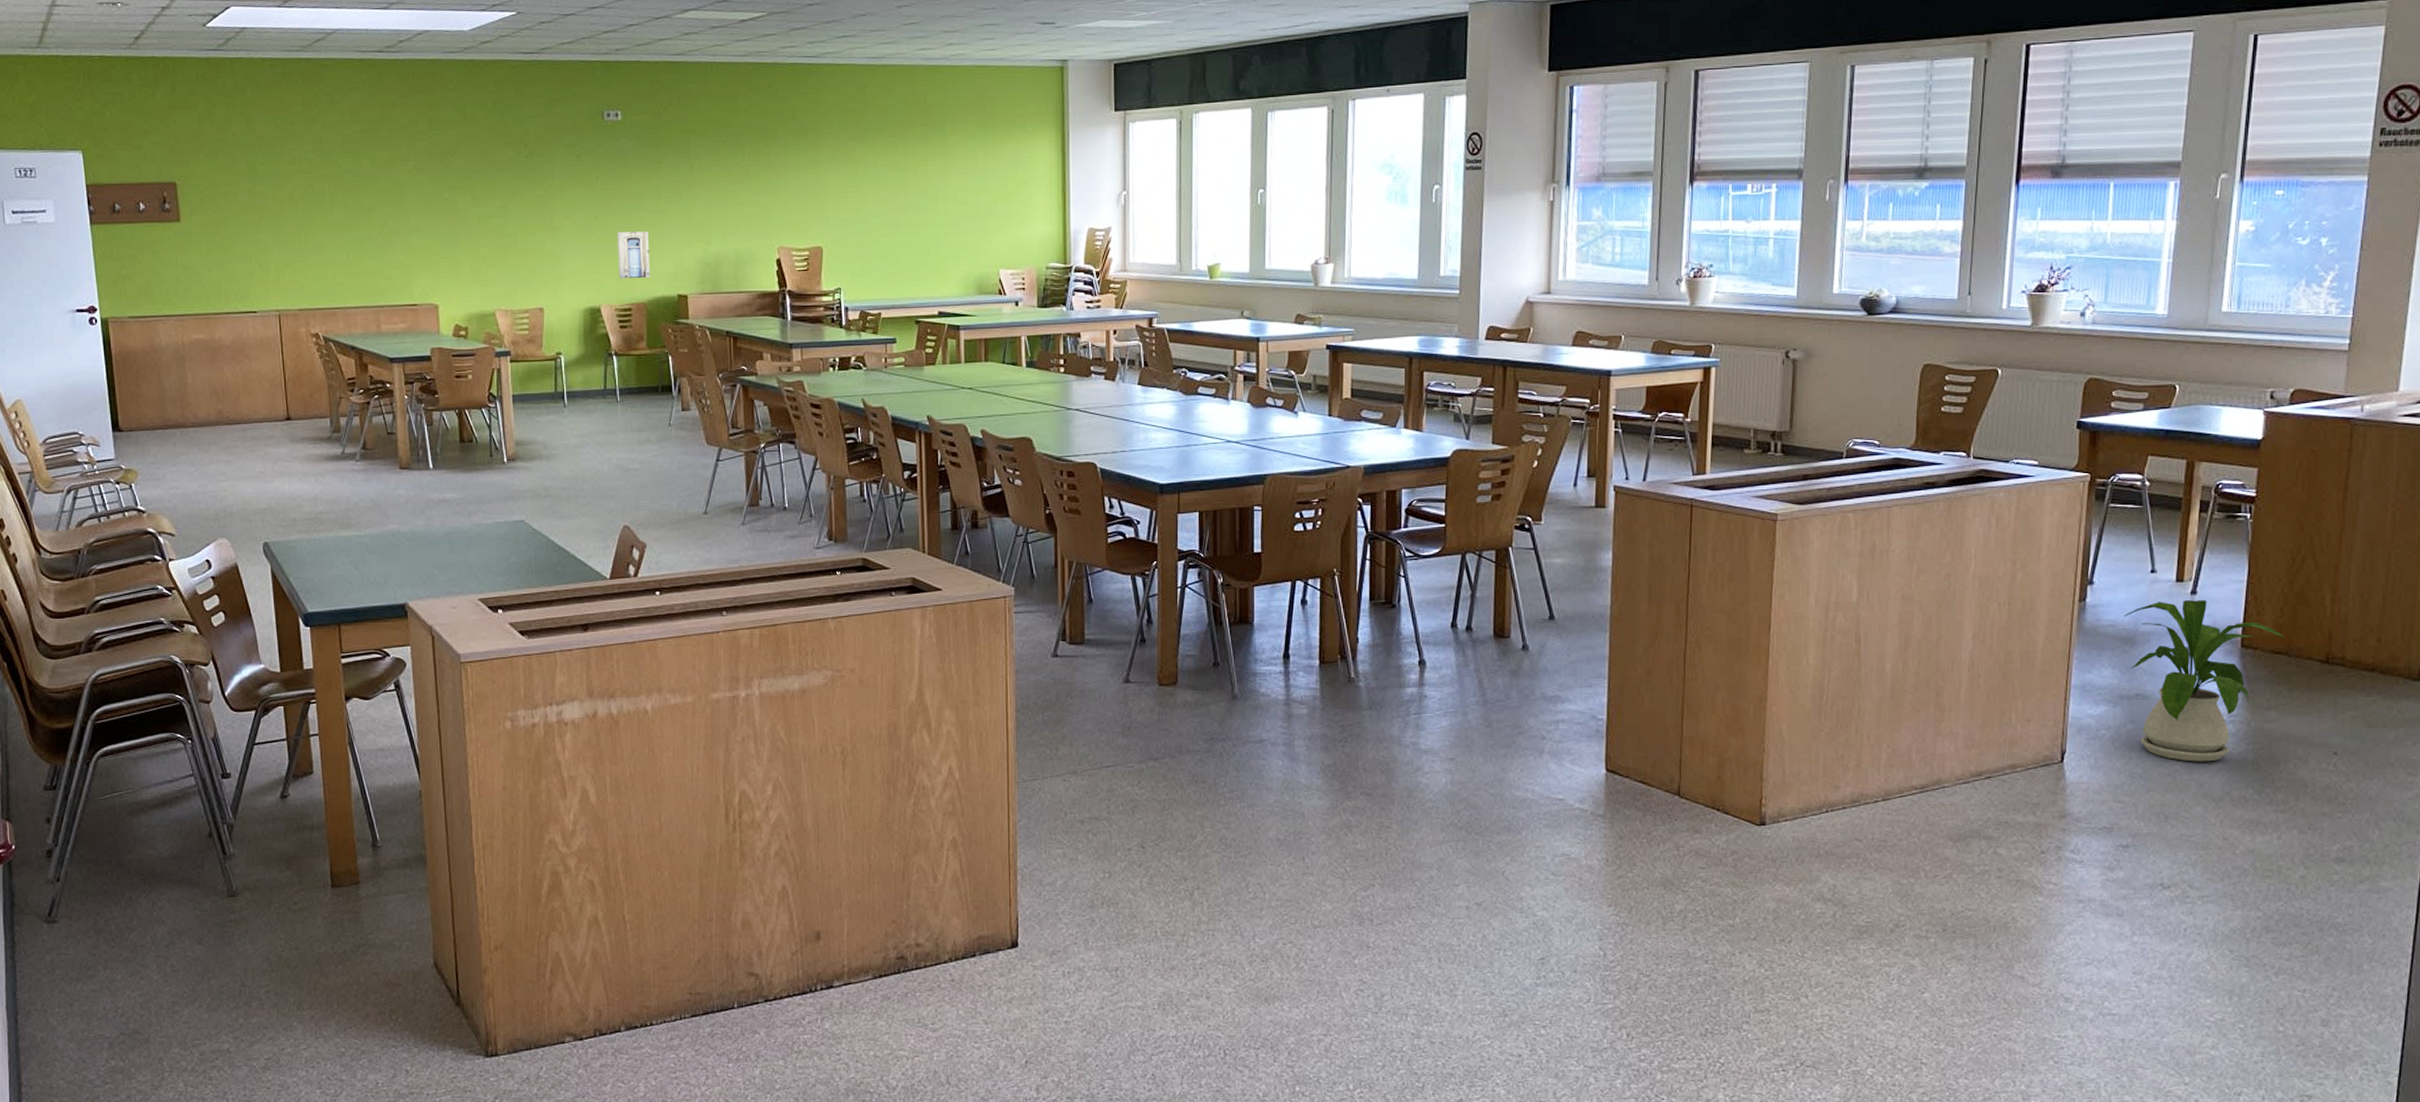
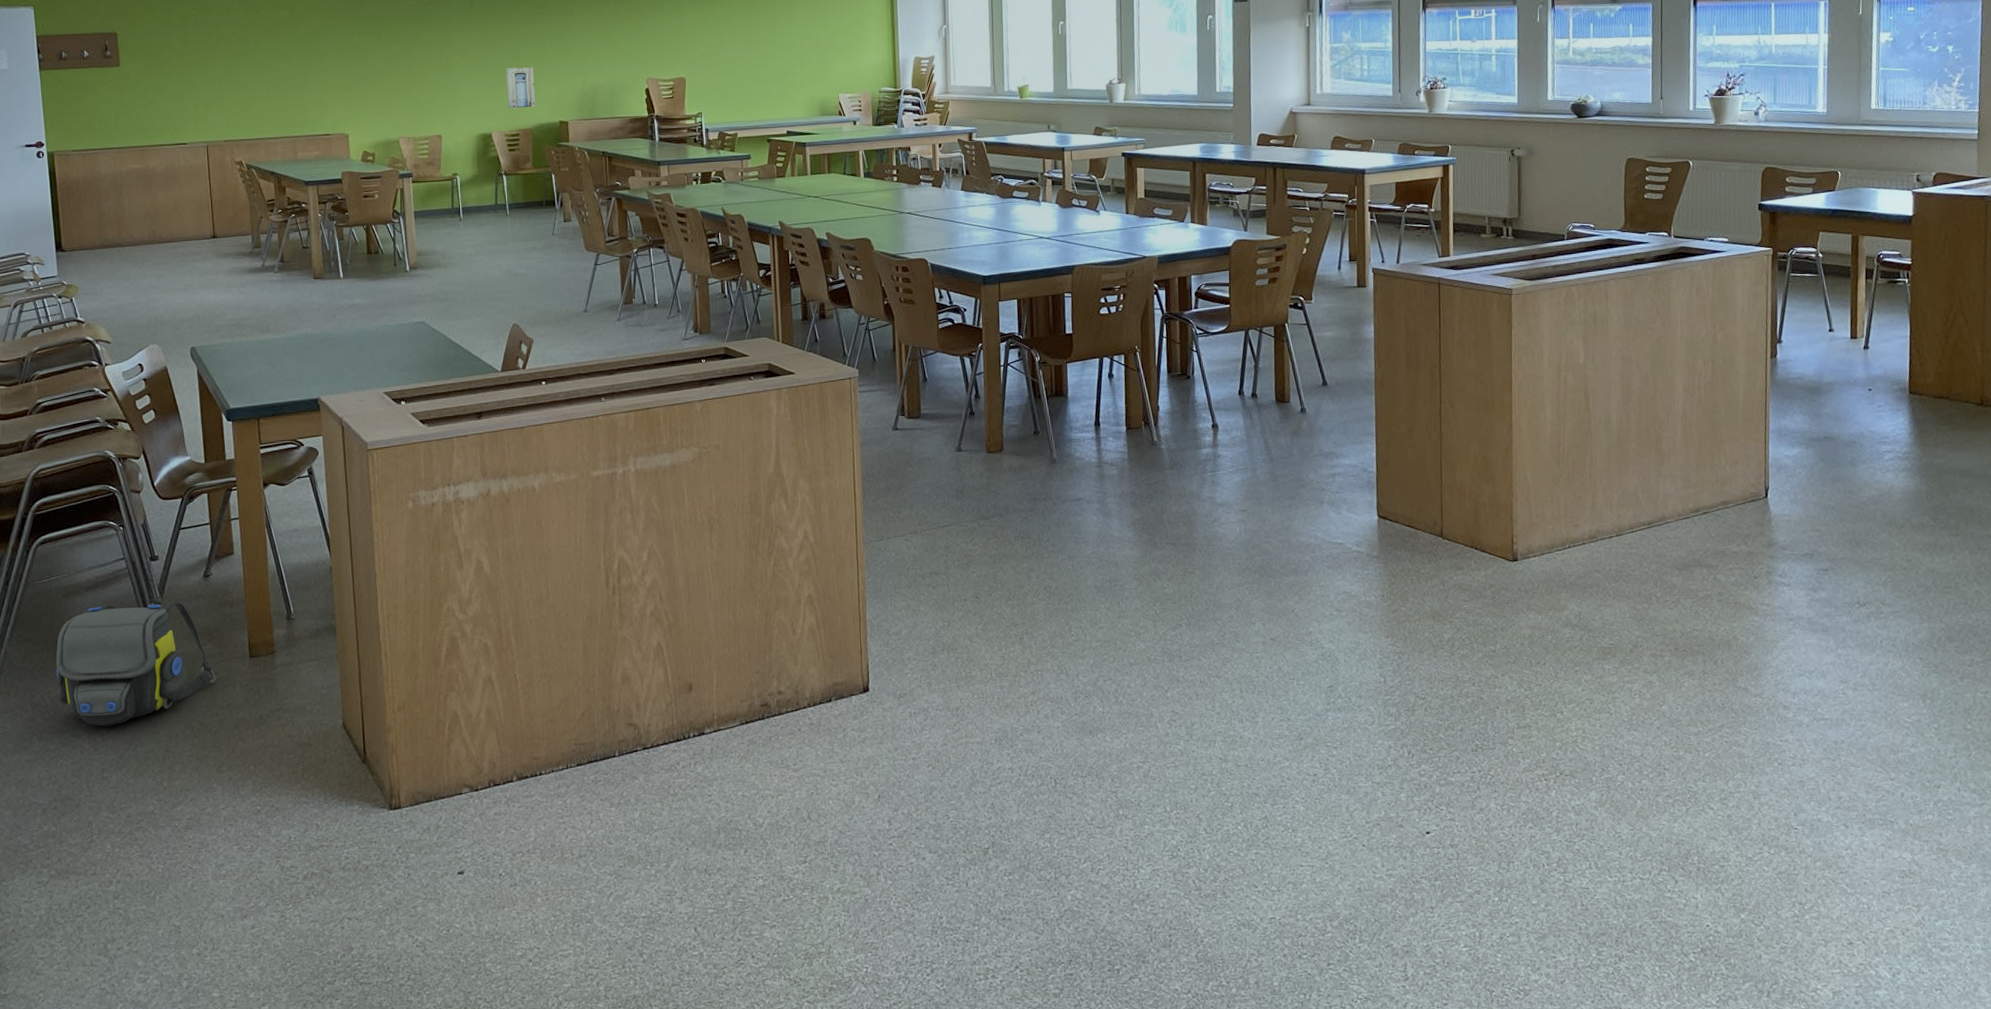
shoulder bag: none [120,824,295,956] -> present [56,602,216,727]
house plant: present [2124,600,2285,762] -> none [1809,354,1945,494]

